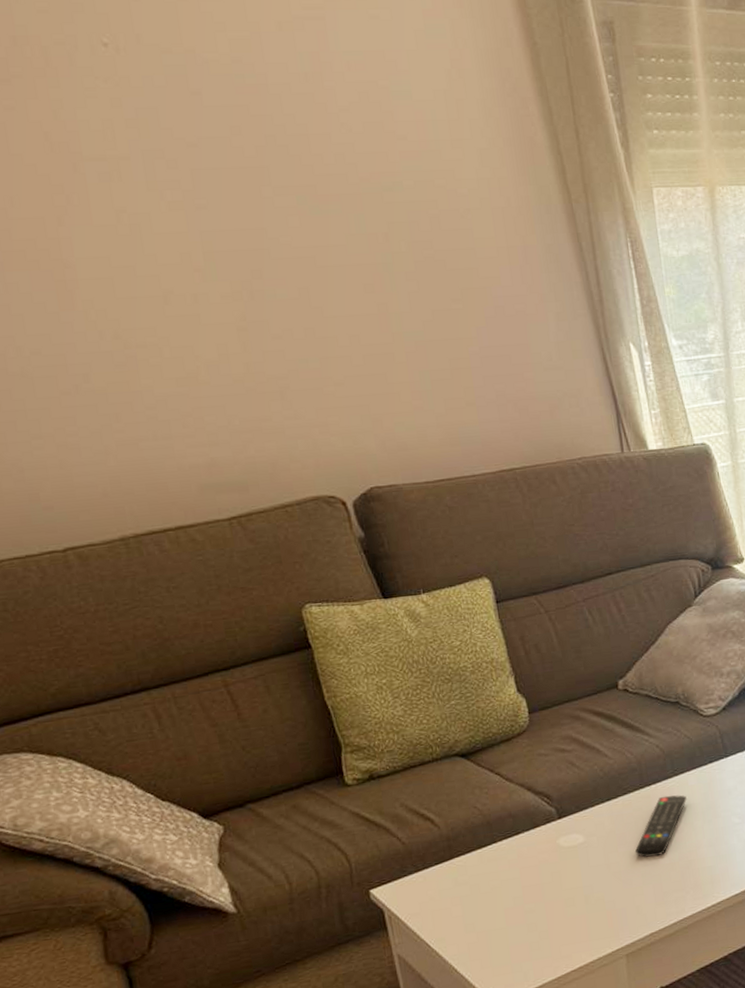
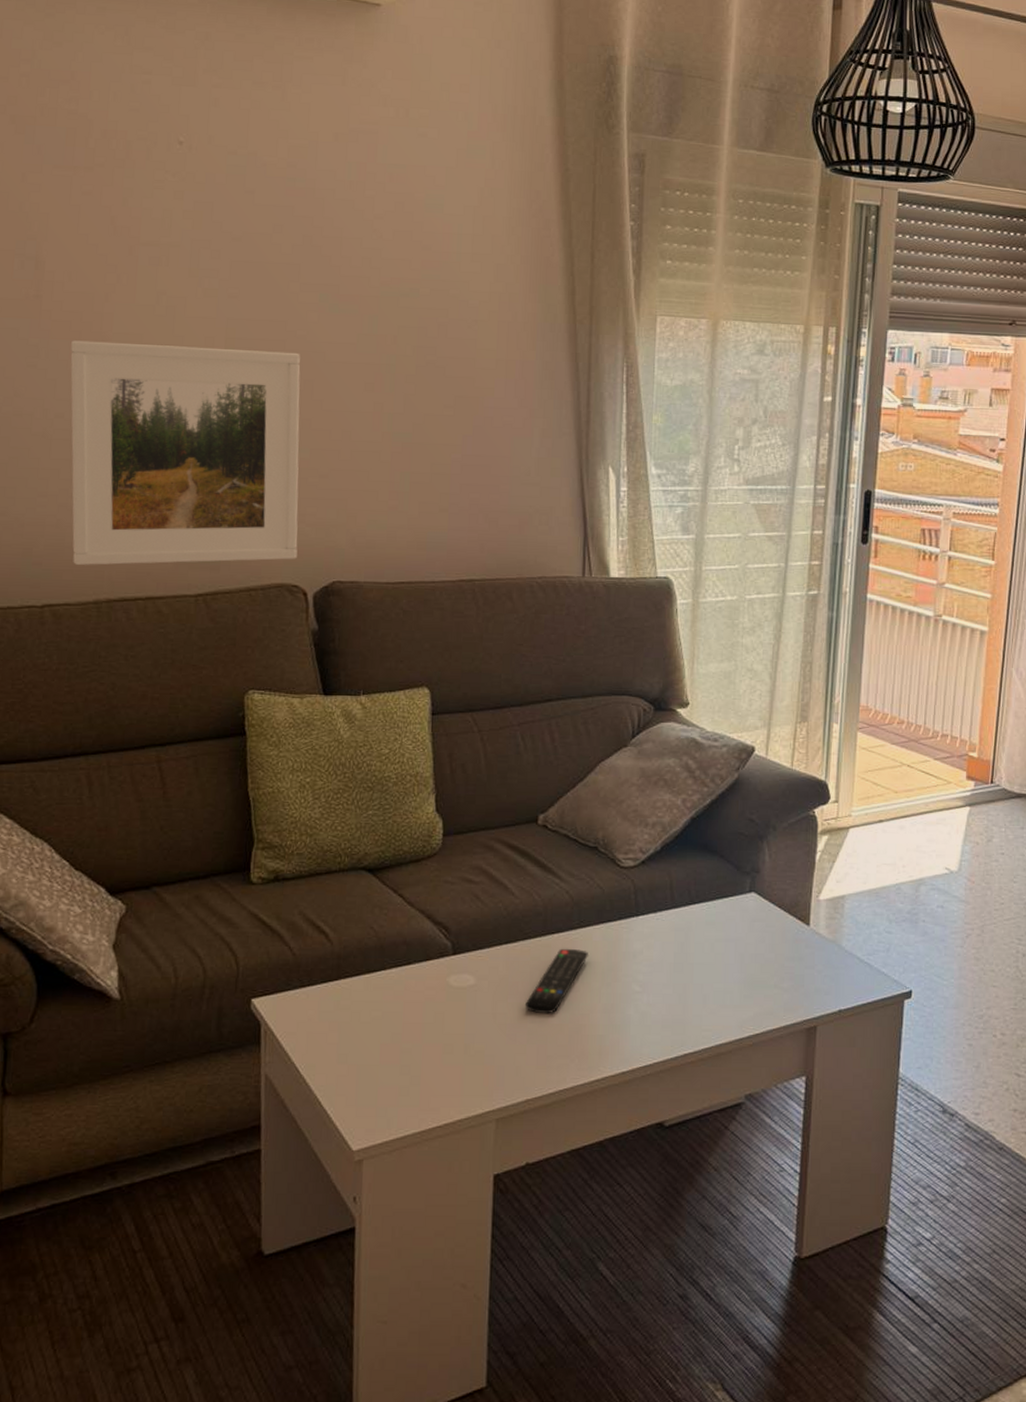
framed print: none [30,260,328,504] -> present [70,340,301,565]

